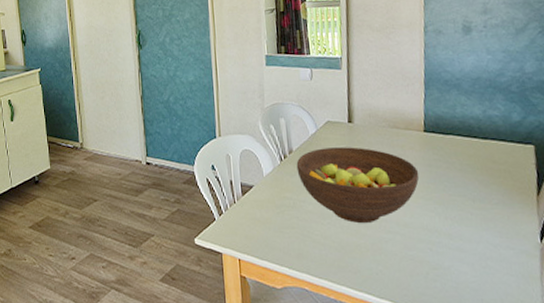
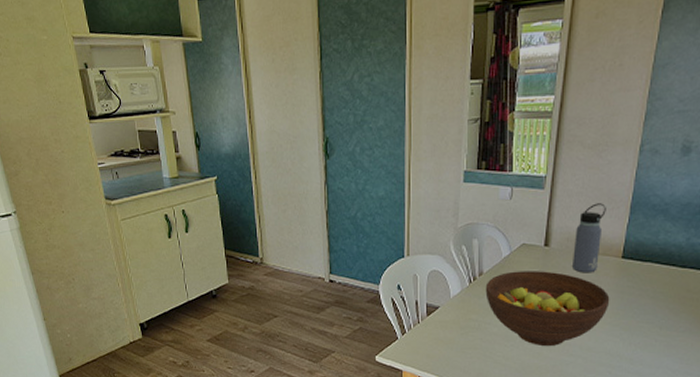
water bottle: none [376,80,402,148] -> present [573,203,606,273]

